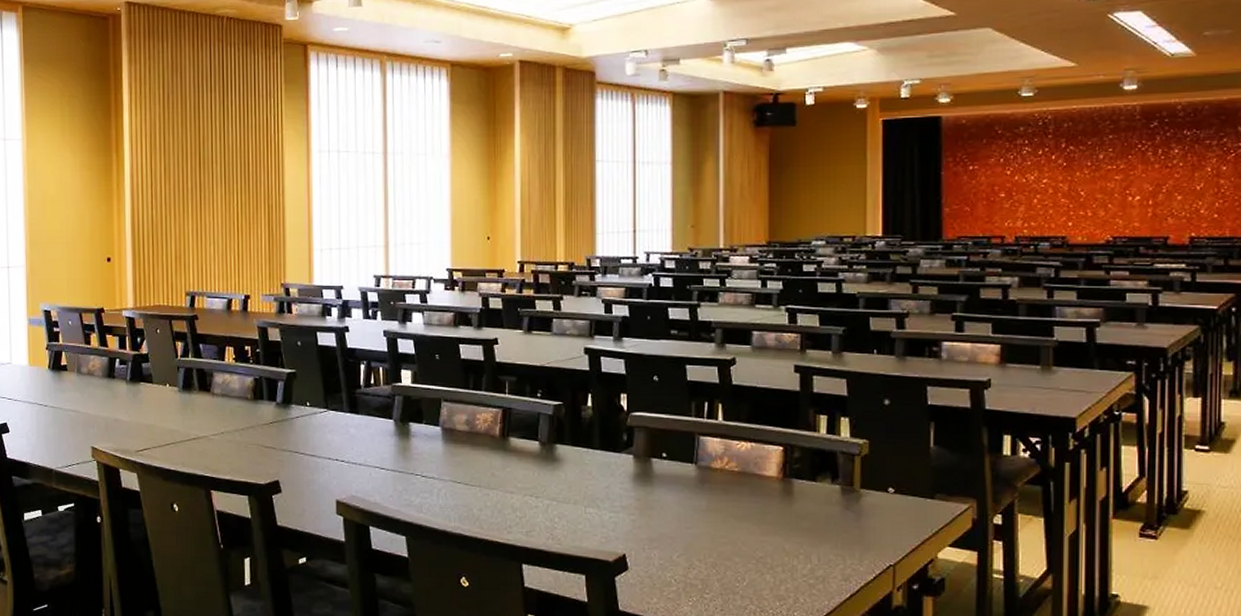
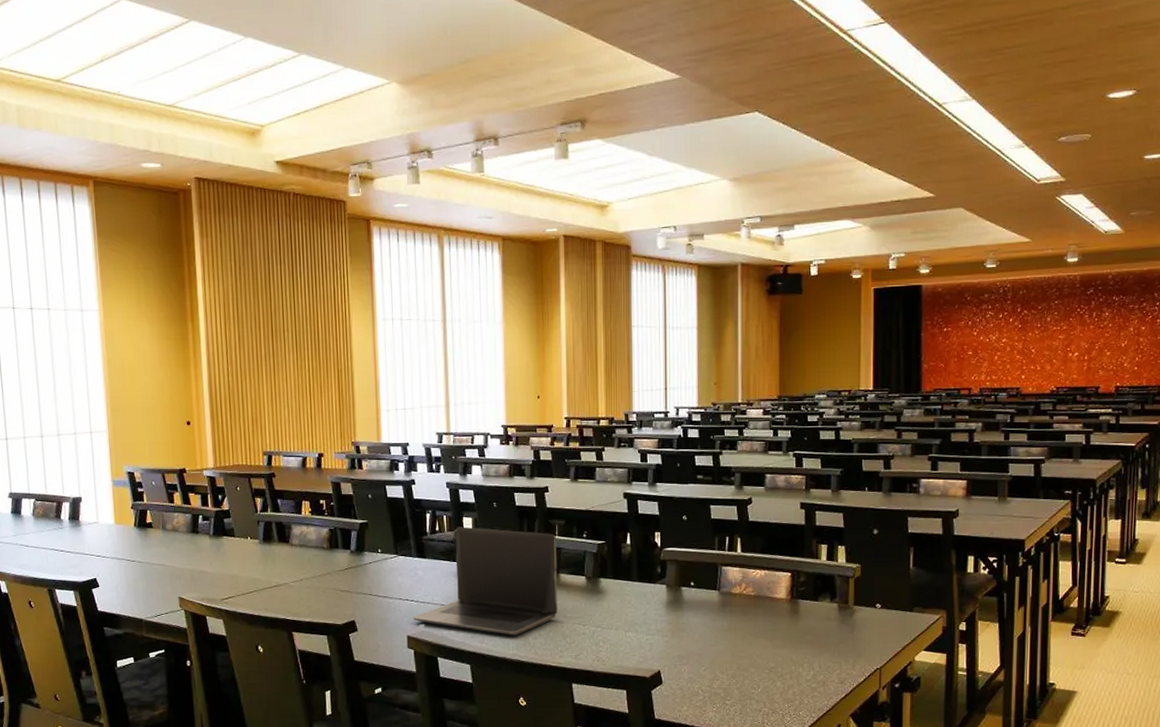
laptop computer: none [342,380,507,507] -> present [412,526,558,636]

